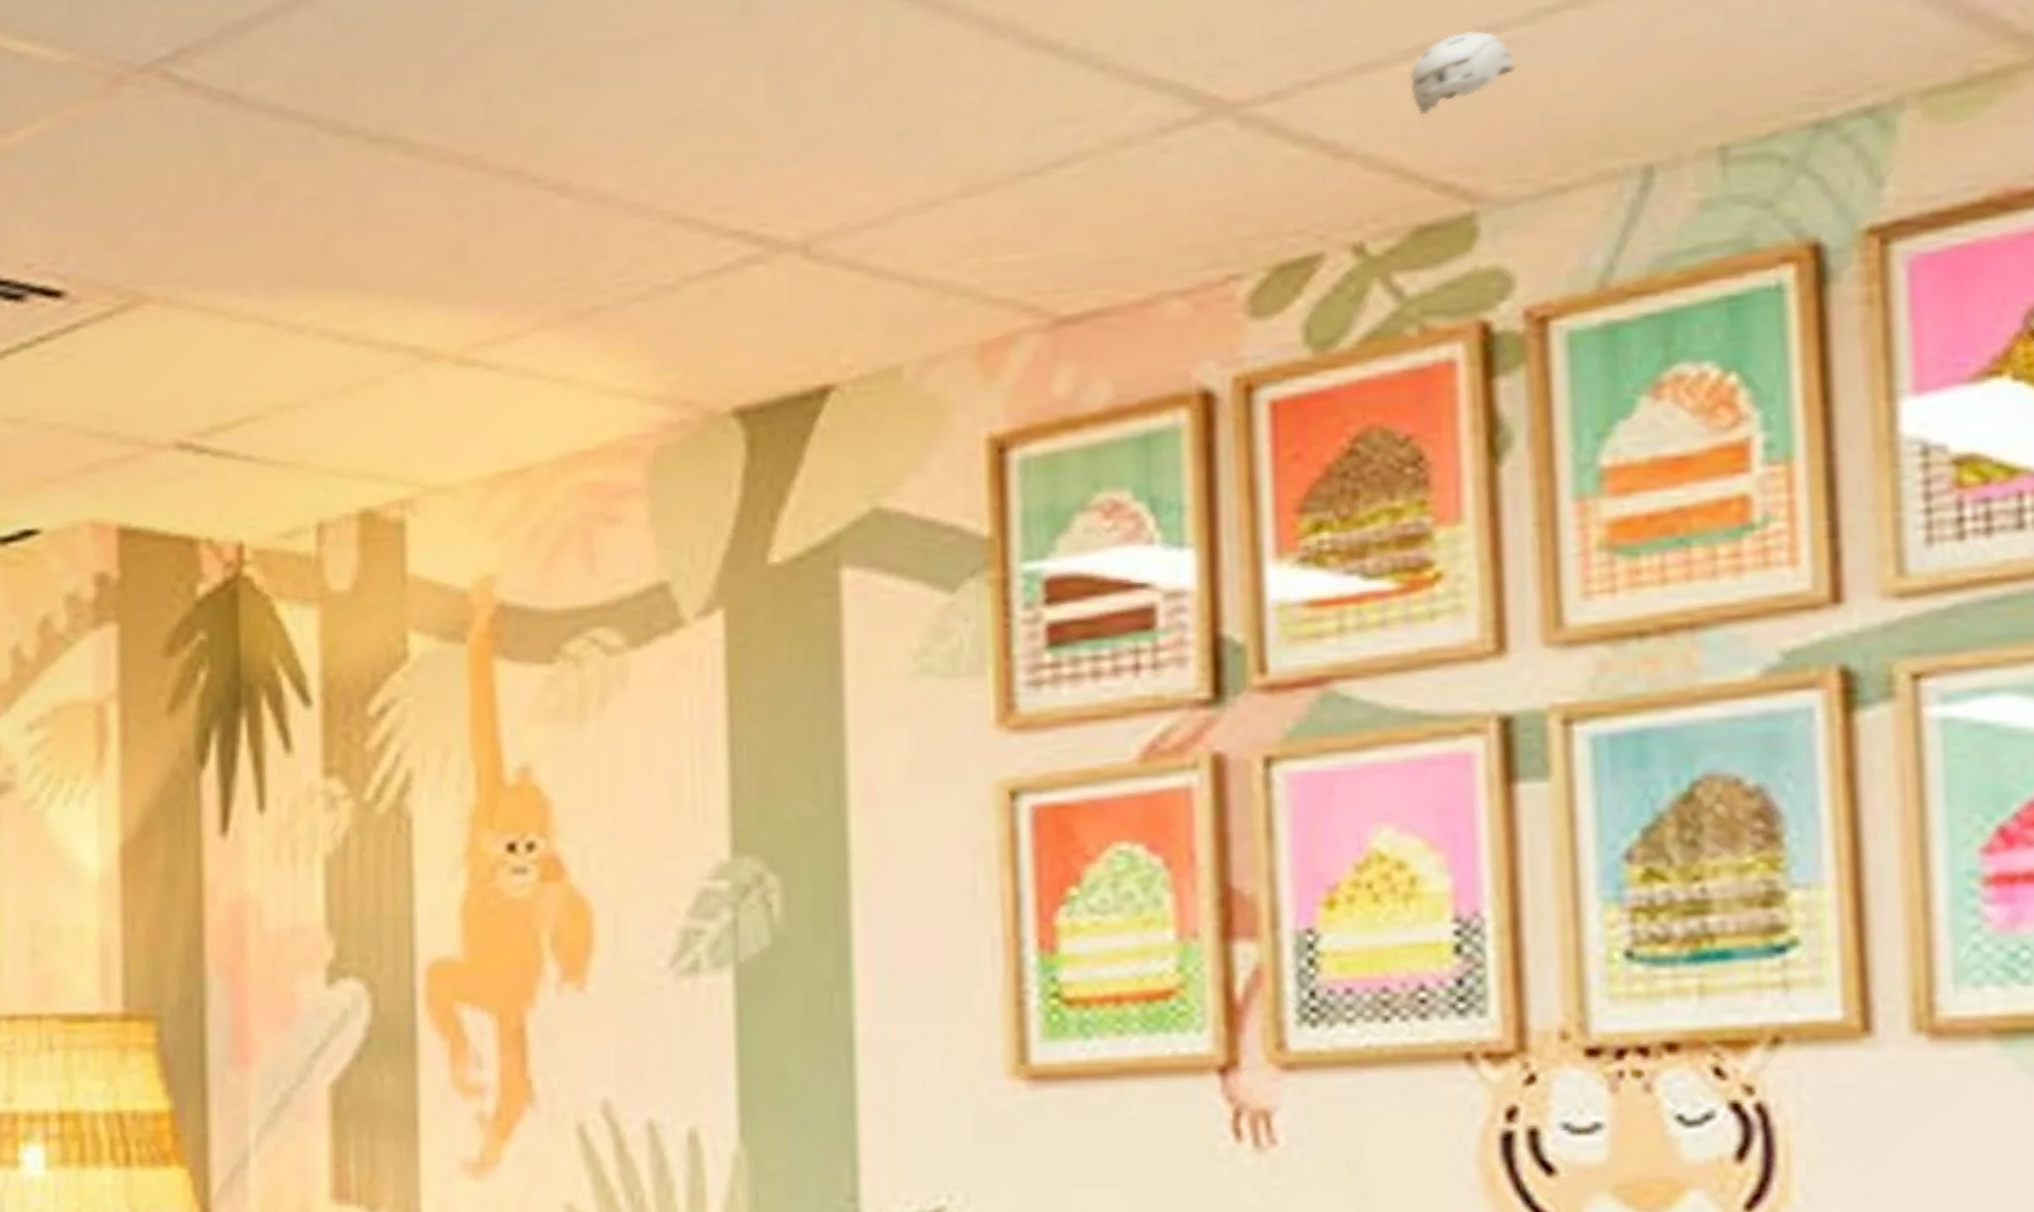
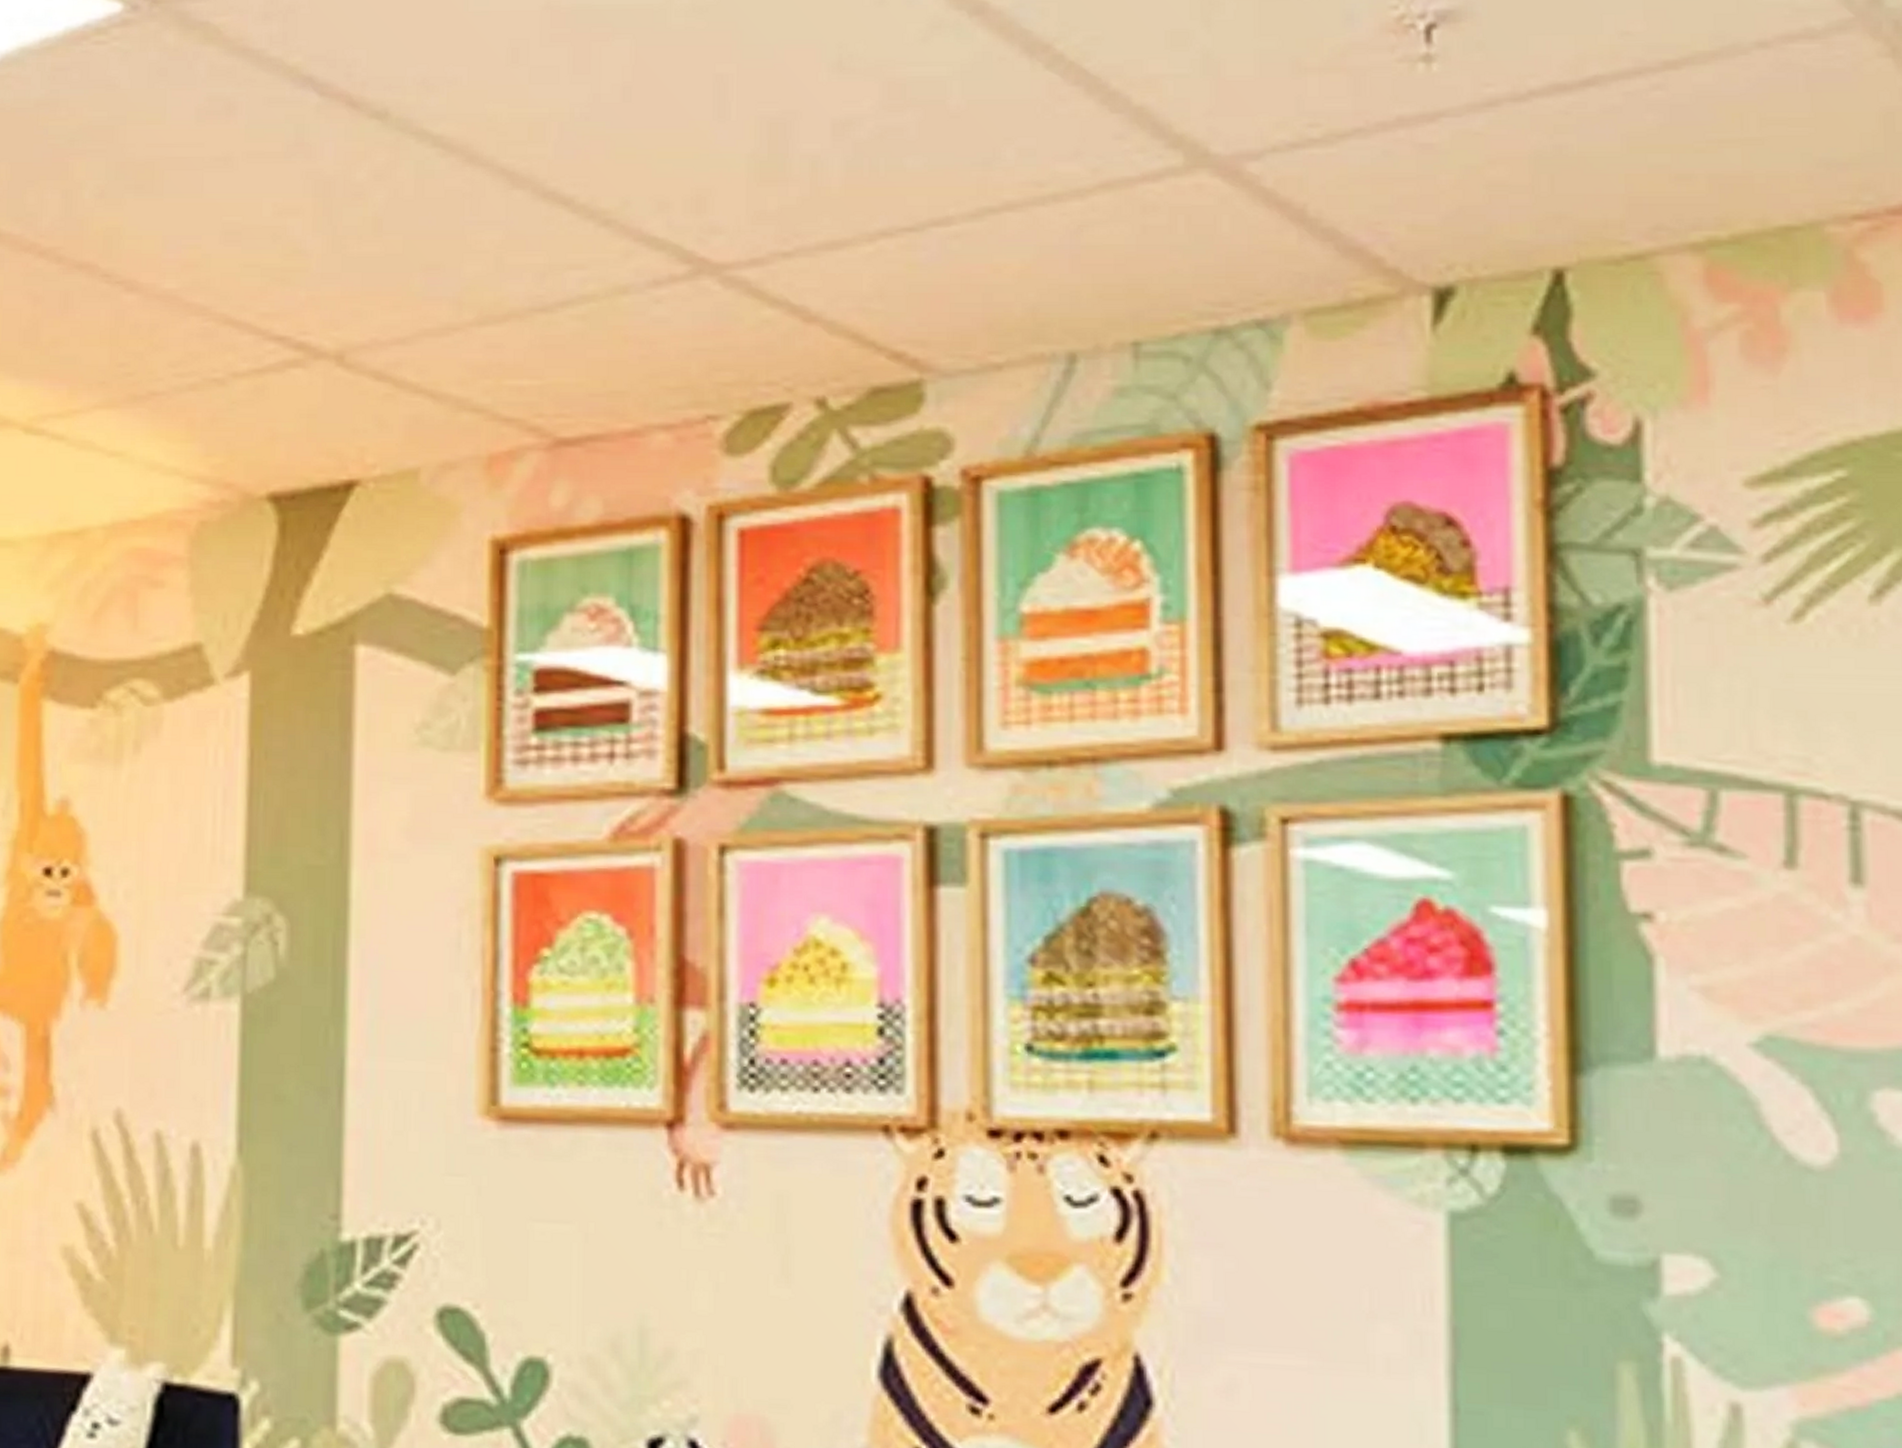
smoke detector: present [1409,31,1516,115] -> none [871,223,963,290]

